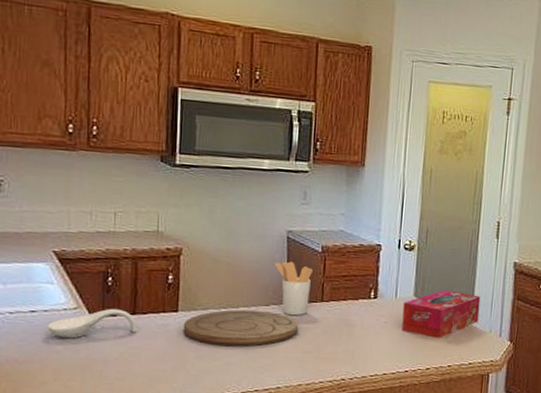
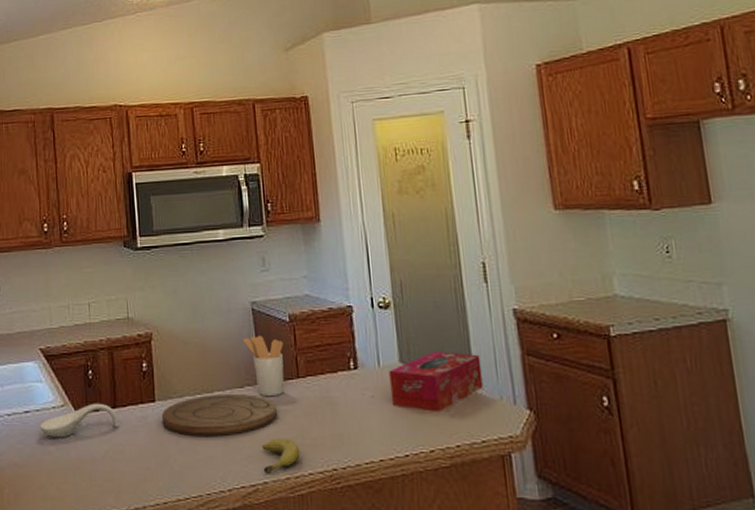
fruit: none [277,351,314,380] -> present [261,438,301,474]

